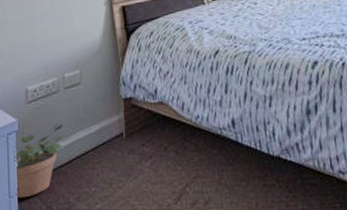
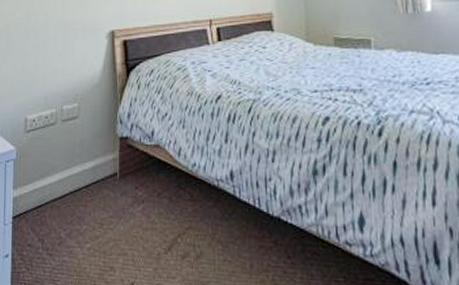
potted plant: present [14,123,71,199] -> none [10,155,66,228]

